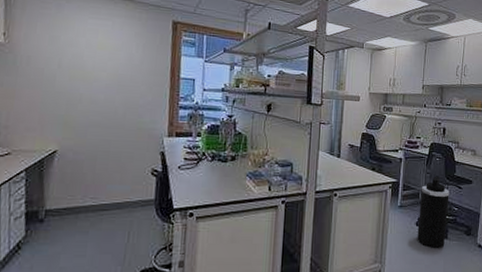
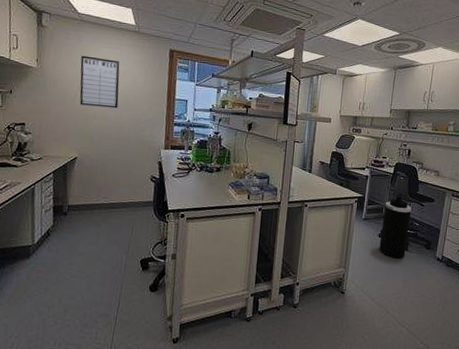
writing board: none [60,28,112,91] -> present [79,55,120,109]

